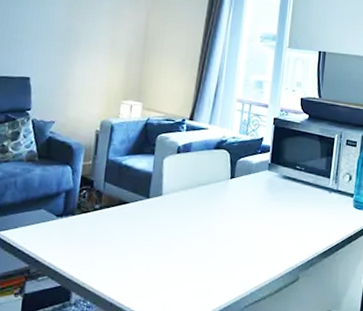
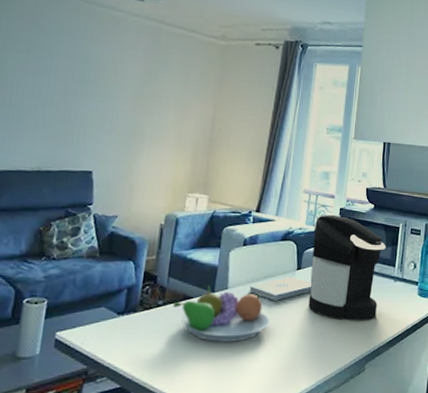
fruit bowl: none [109,192,204,247] -> present [173,286,270,342]
notepad: none [183,185,245,208] -> present [249,277,311,301]
coffee maker: none [242,124,321,231] -> present [308,214,386,321]

